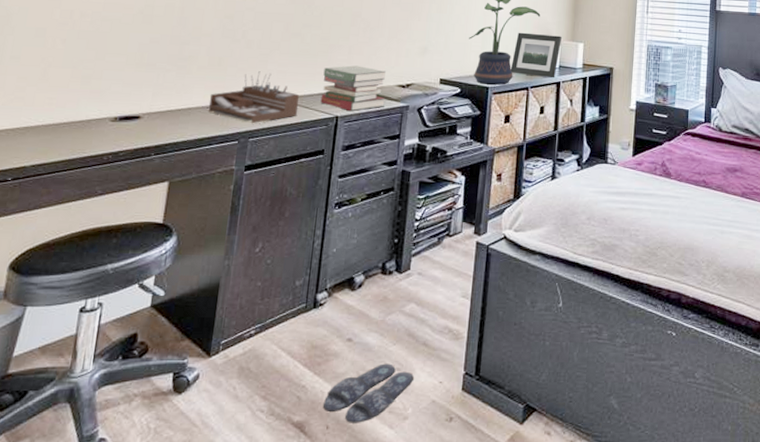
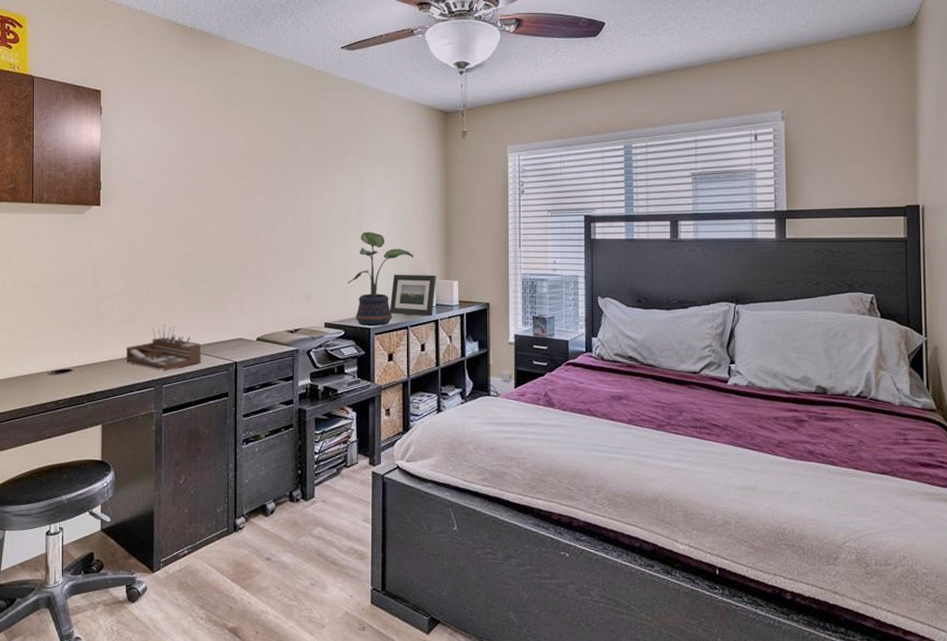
books: present [320,65,386,112] -> none [220,315,277,357]
slippers: present [323,363,414,423] -> none [252,579,327,630]

